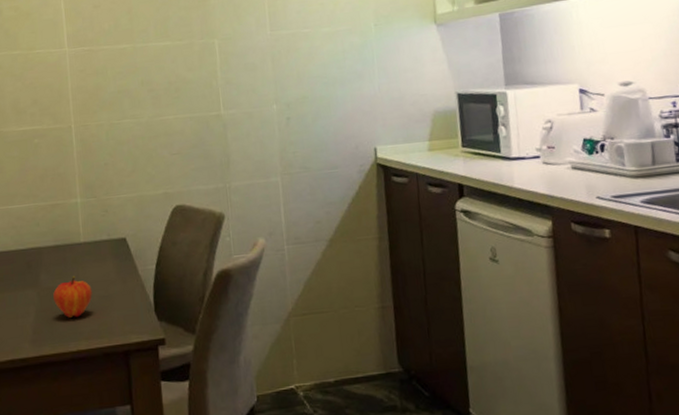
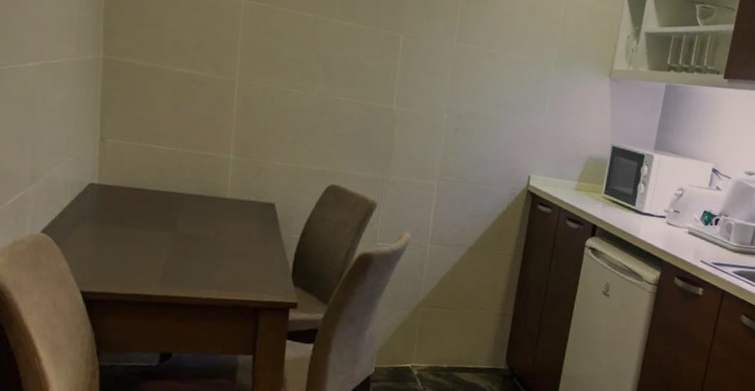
fruit: present [53,276,92,318] -> none [189,229,231,267]

